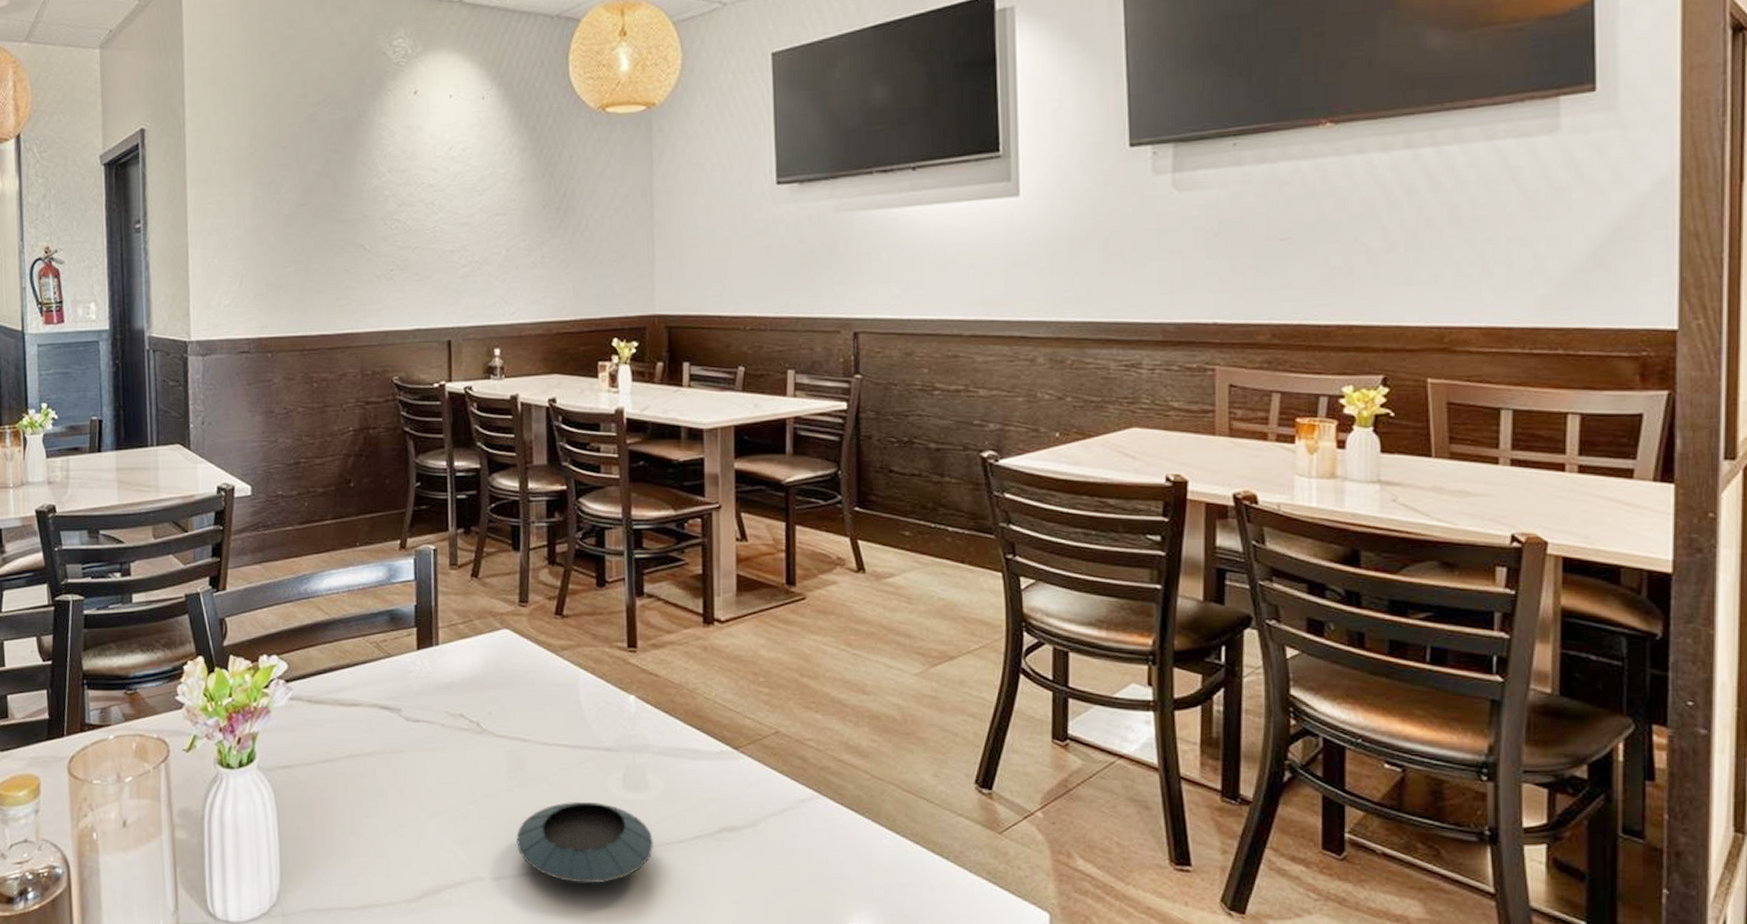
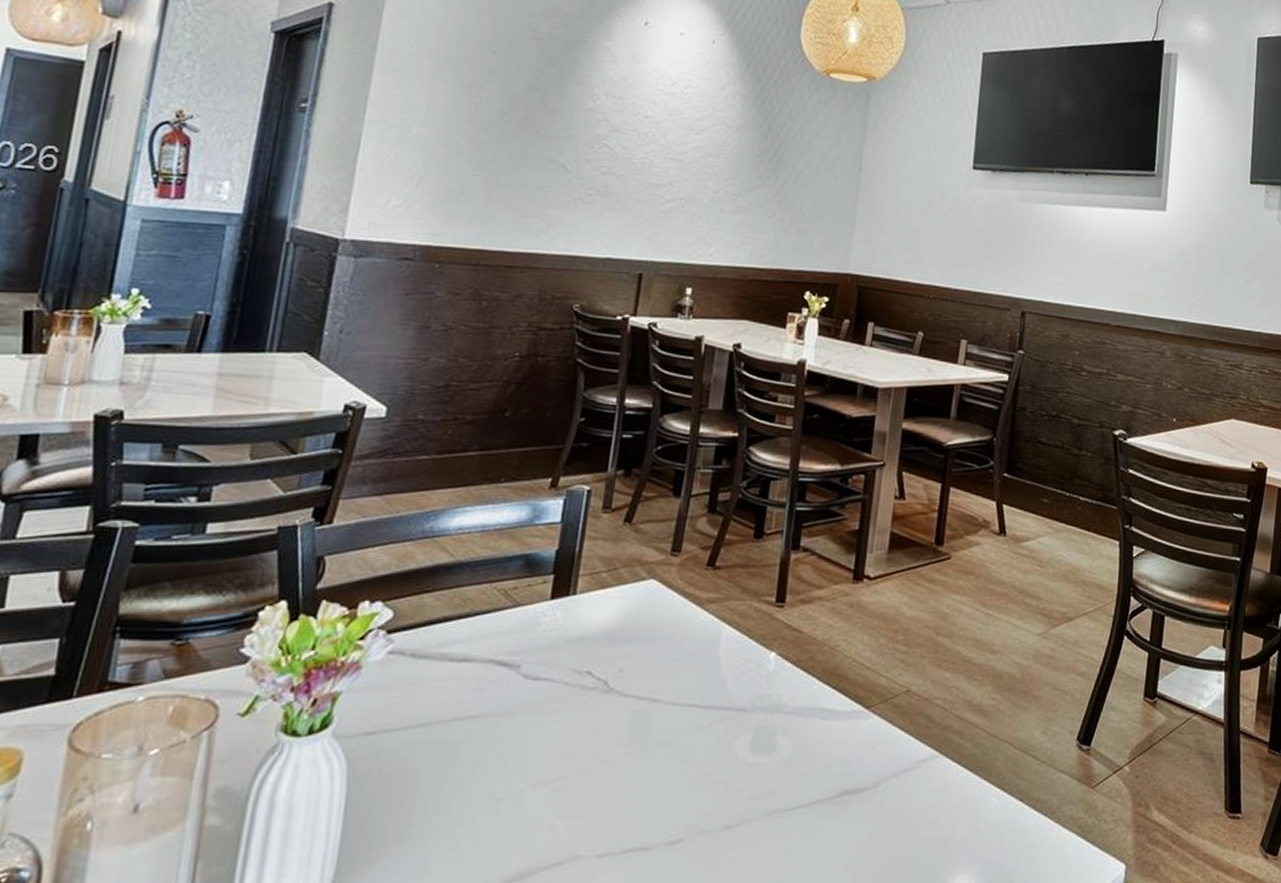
saucer: present [516,801,654,884] -> none [627,766,774,858]

